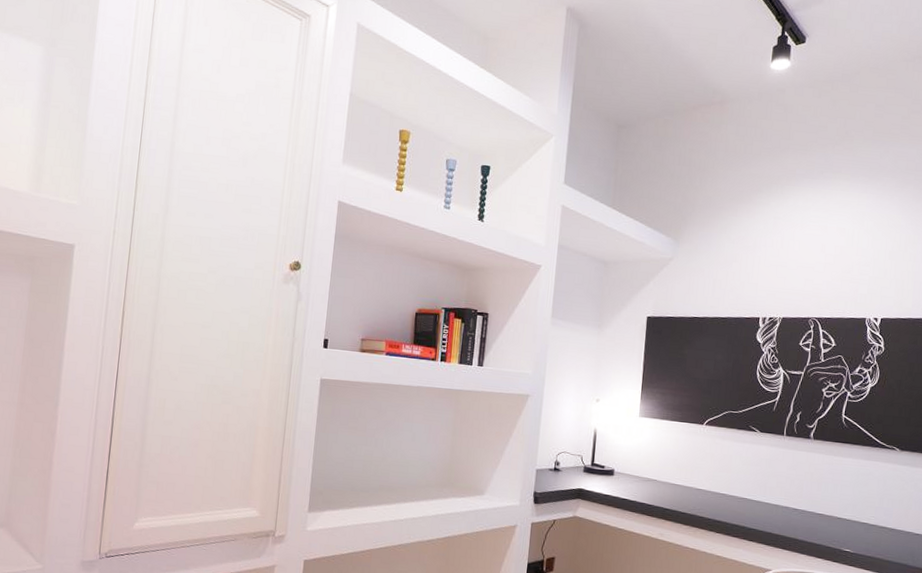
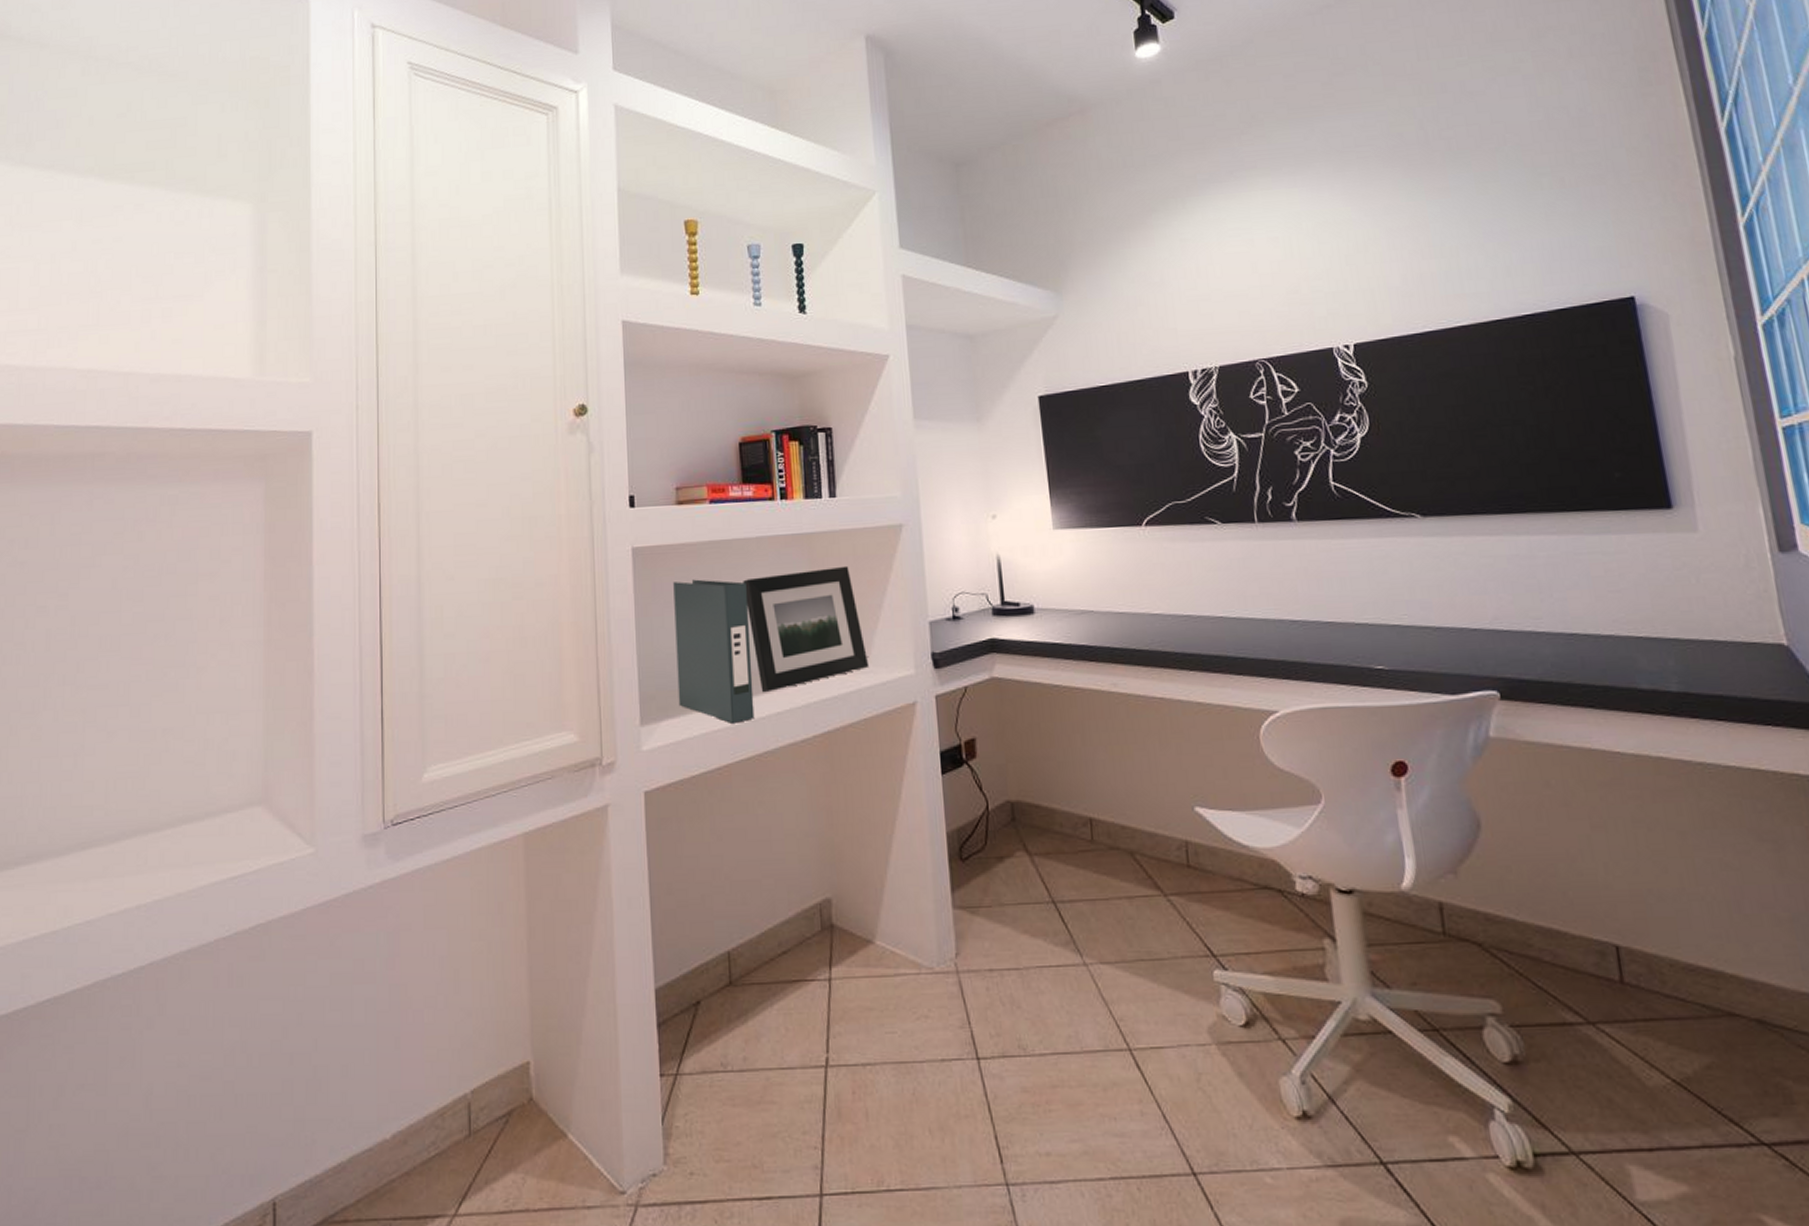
binder: none [339,410,405,521] -> present [673,579,755,723]
picture frame: none [402,416,487,502] -> present [743,565,870,693]

